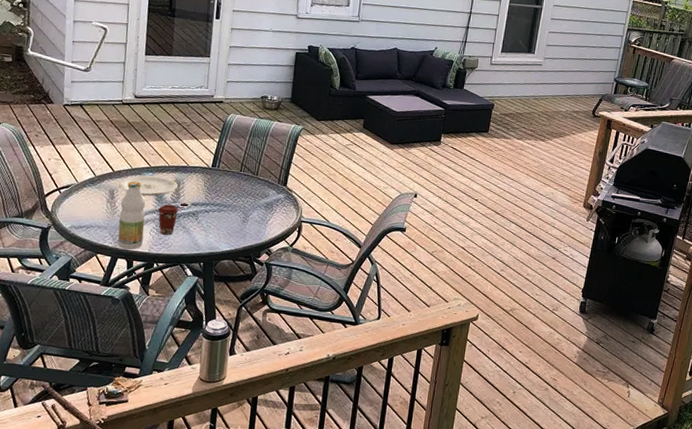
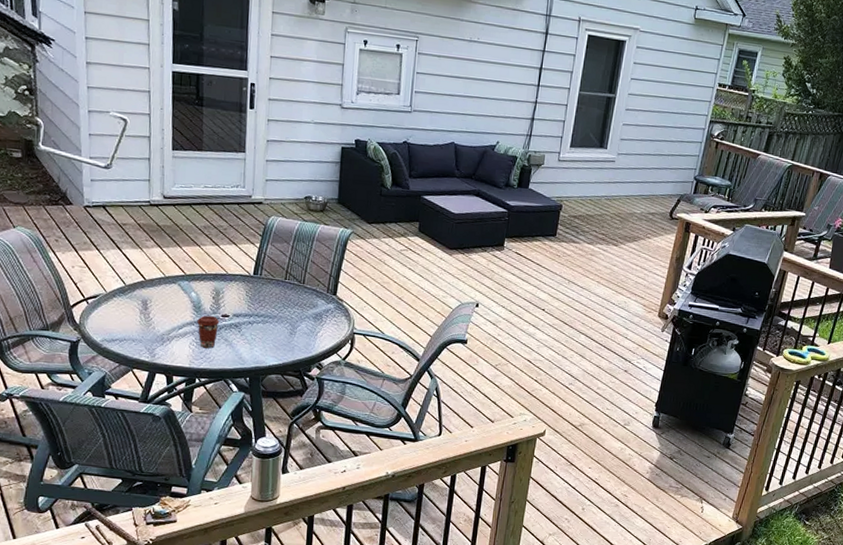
bottle: present [117,181,145,249] -> none [154,290,183,364]
plate: present [119,175,178,196] -> none [152,284,217,307]

